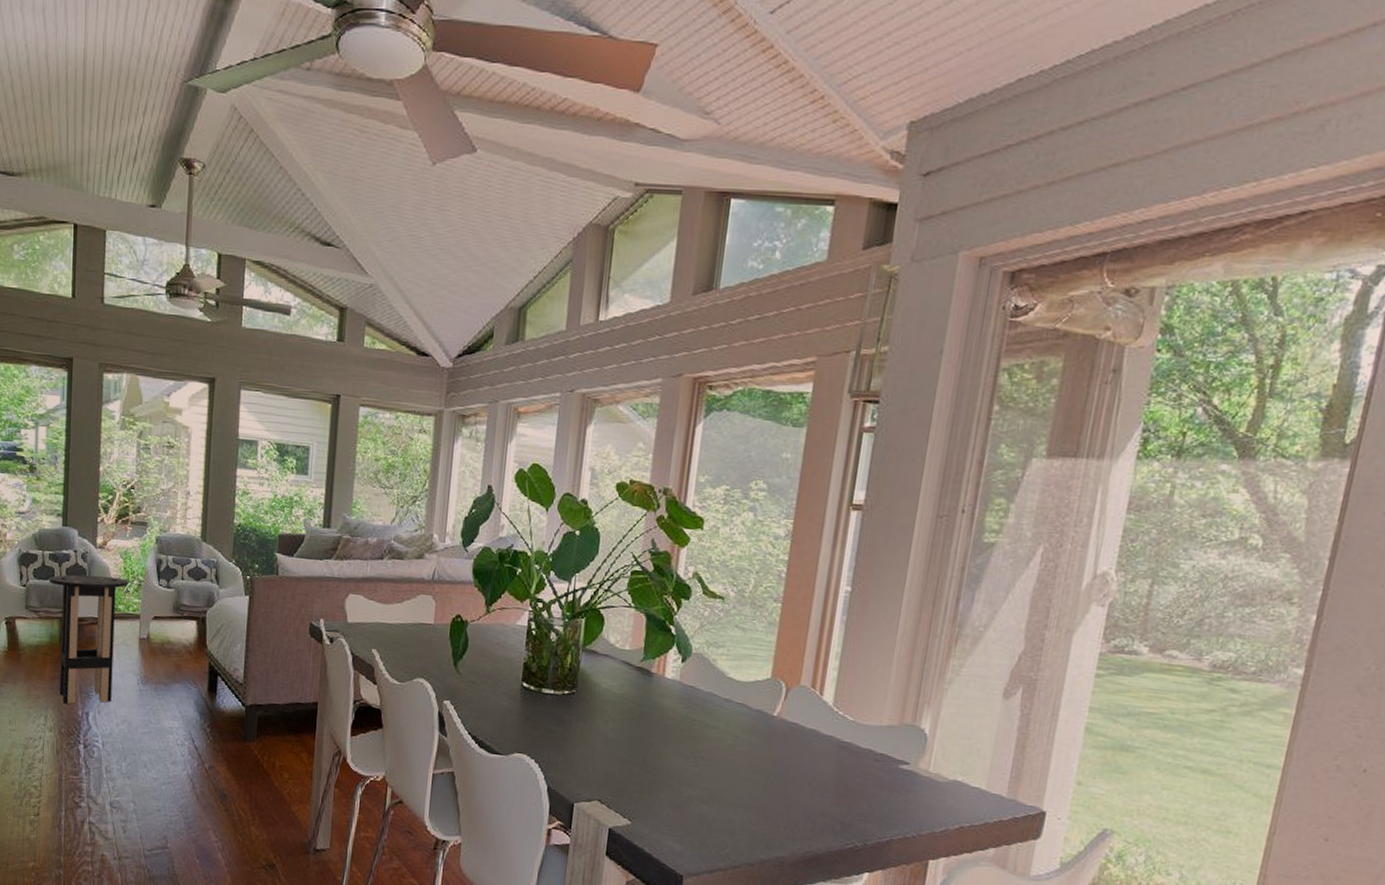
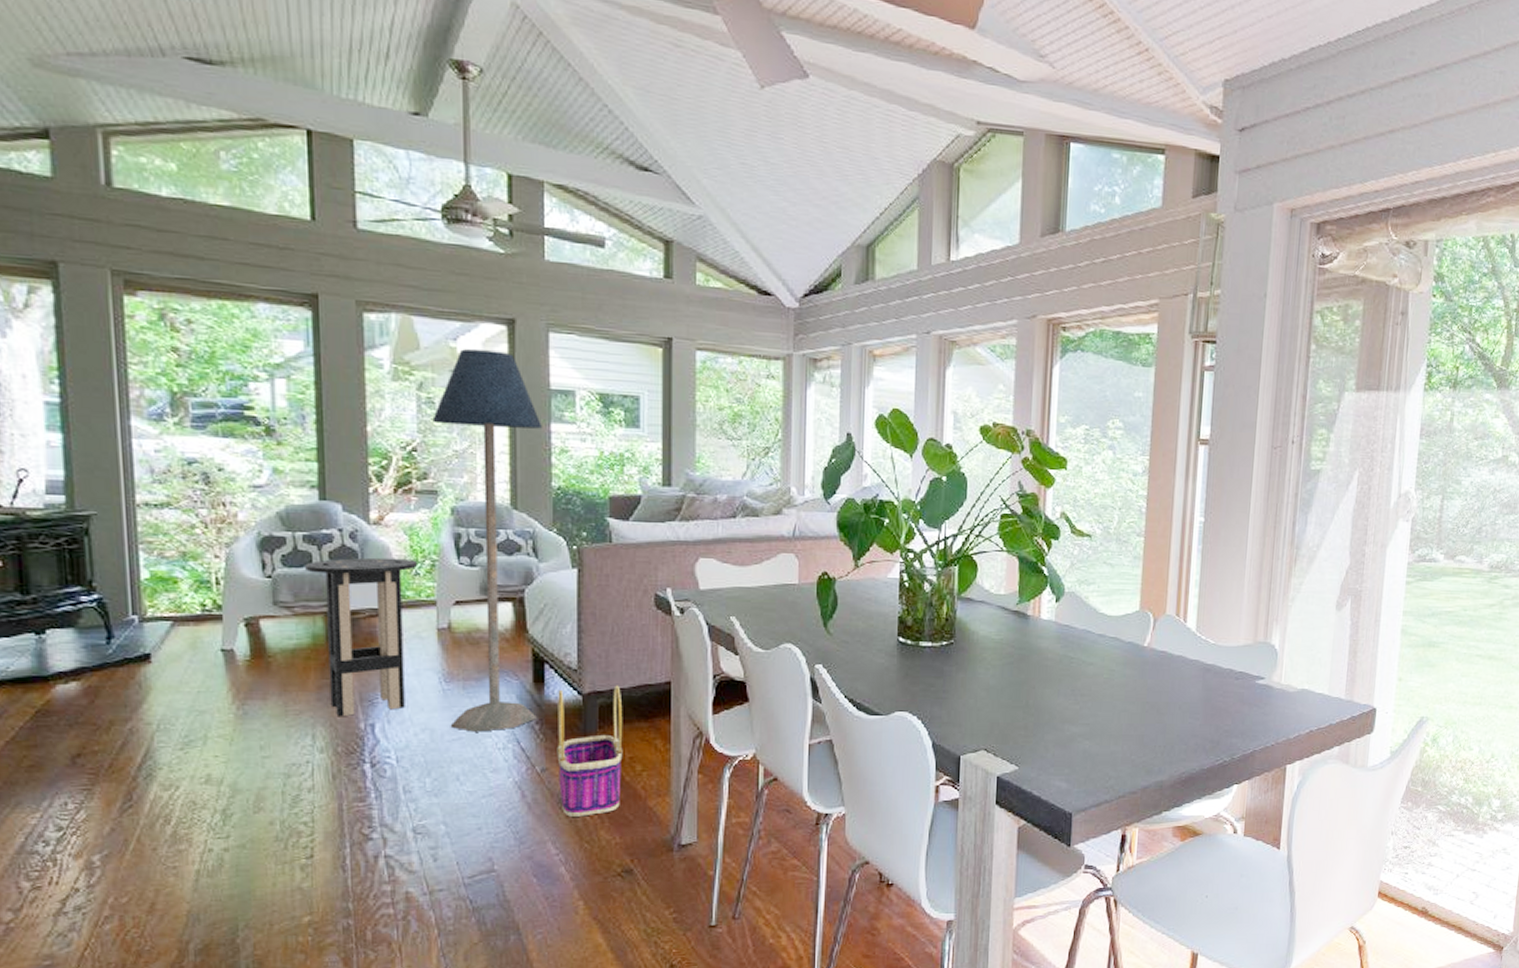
floor lamp: none [144,404,230,729] -> present [432,349,542,732]
basket: none [221,699,277,812] -> present [557,685,623,817]

